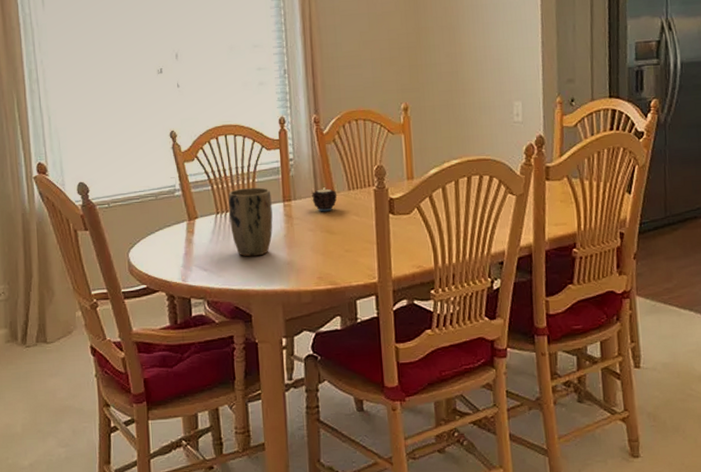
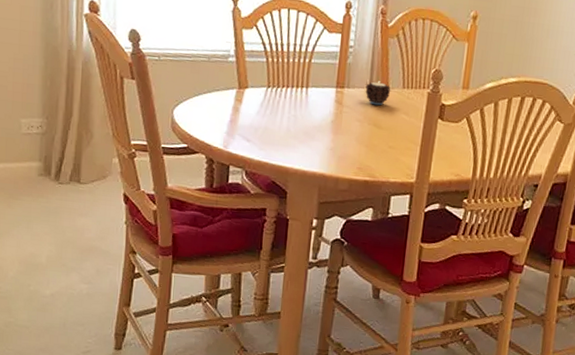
plant pot: present [228,187,273,257] -> none [279,66,326,137]

